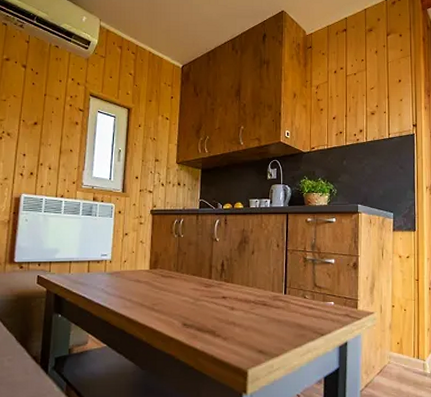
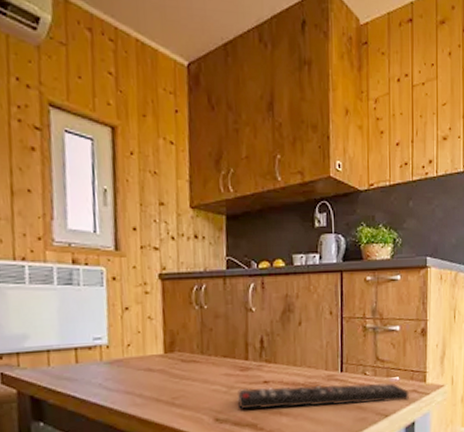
remote control: none [201,301,343,323] -> present [237,383,410,409]

